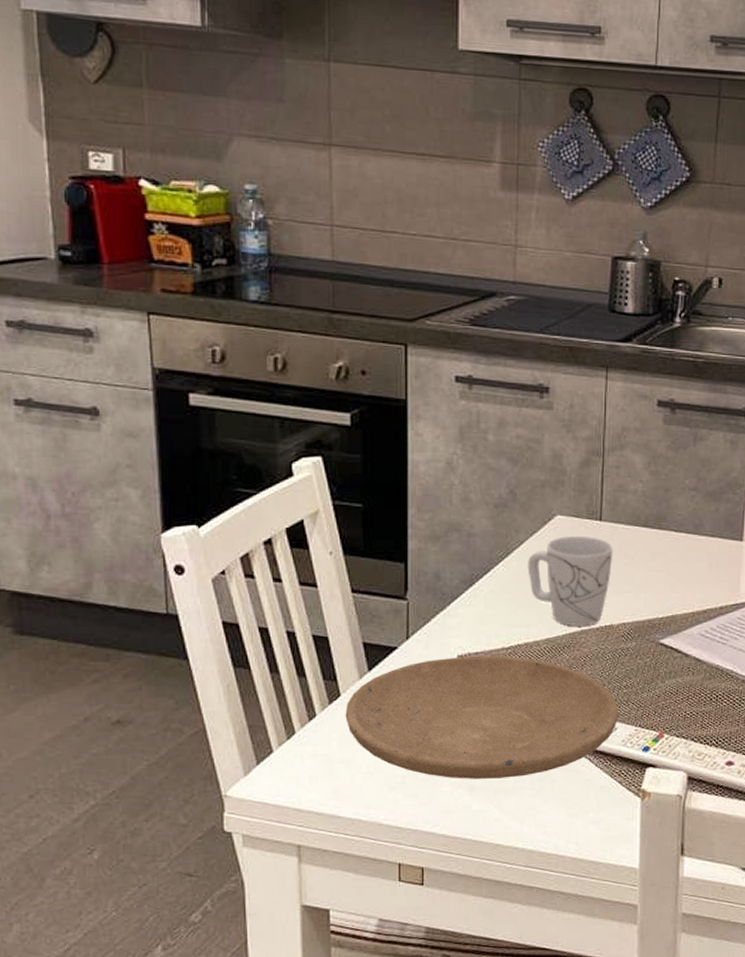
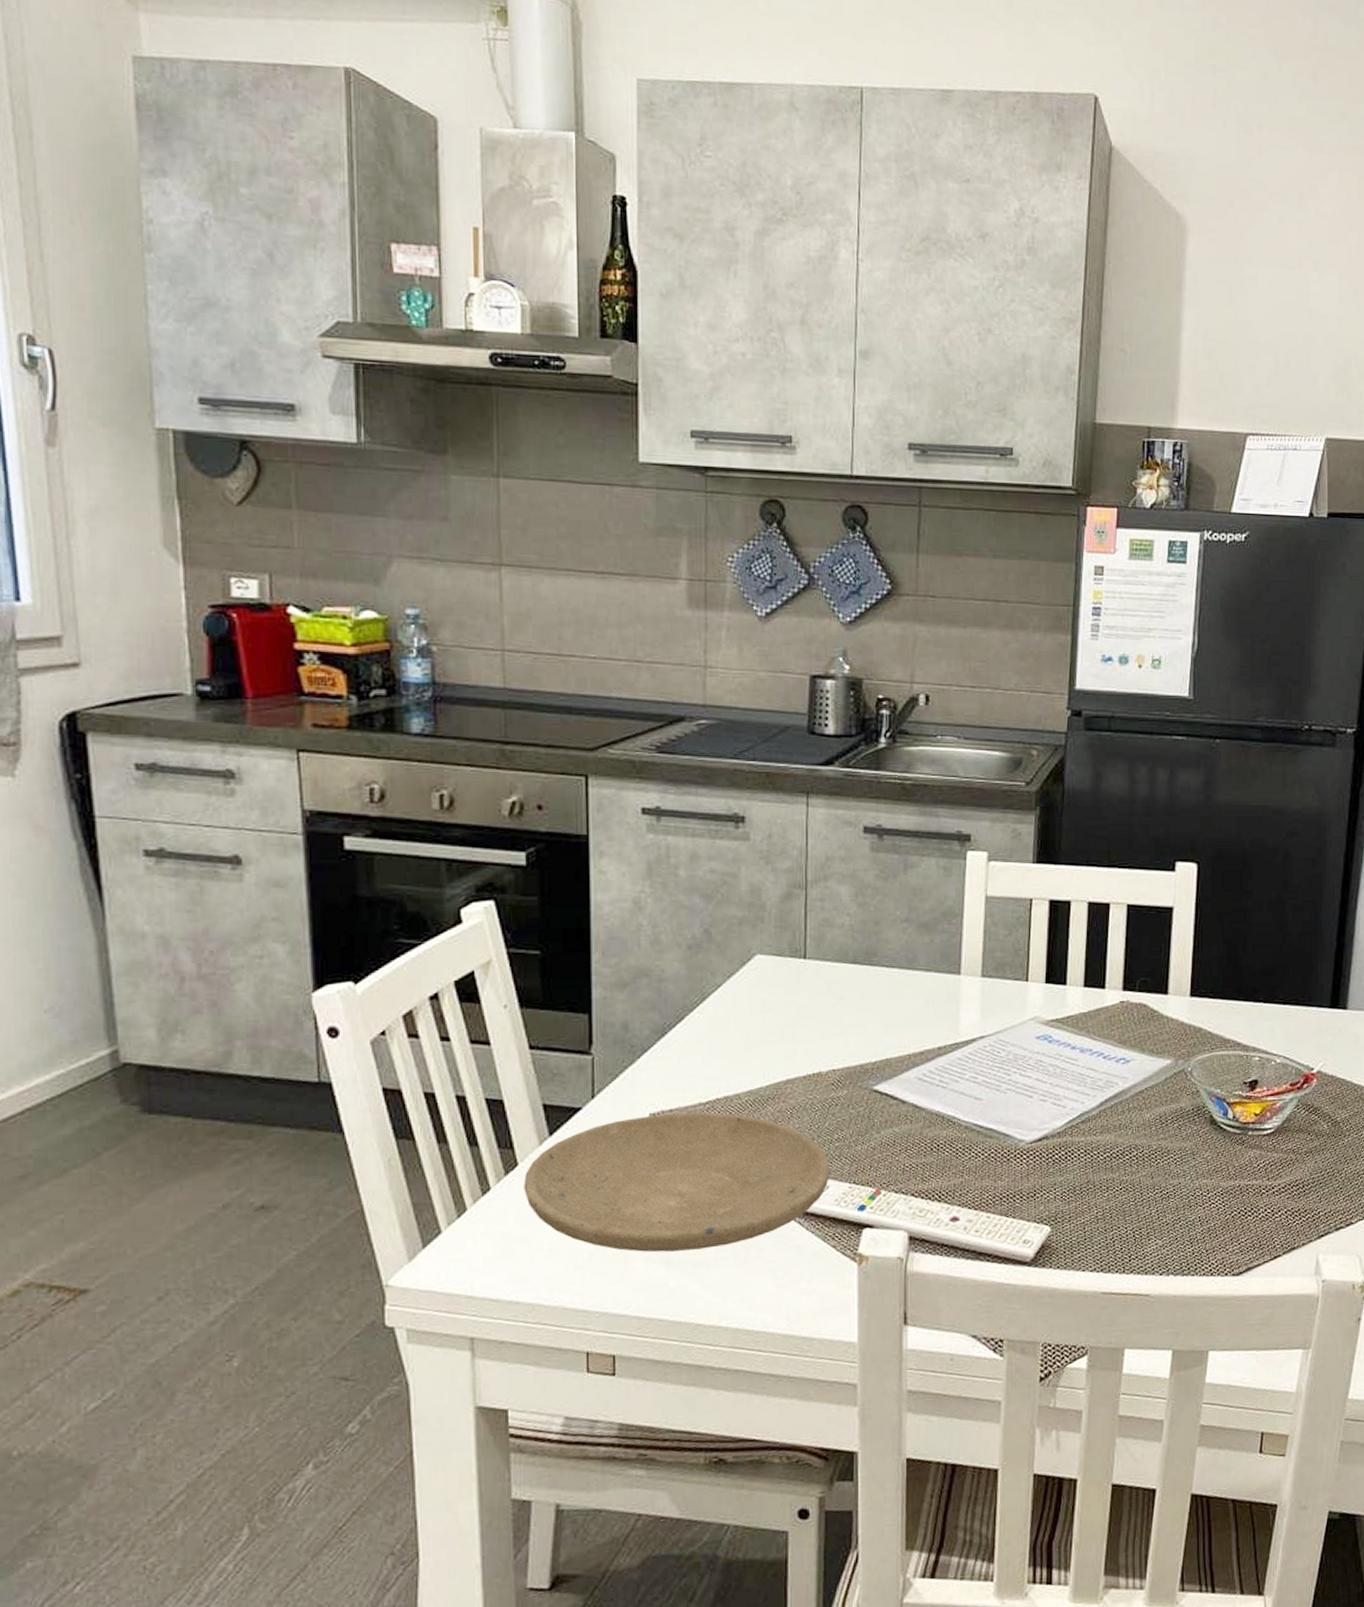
mug: present [527,537,613,626] -> none [725,977,820,1075]

